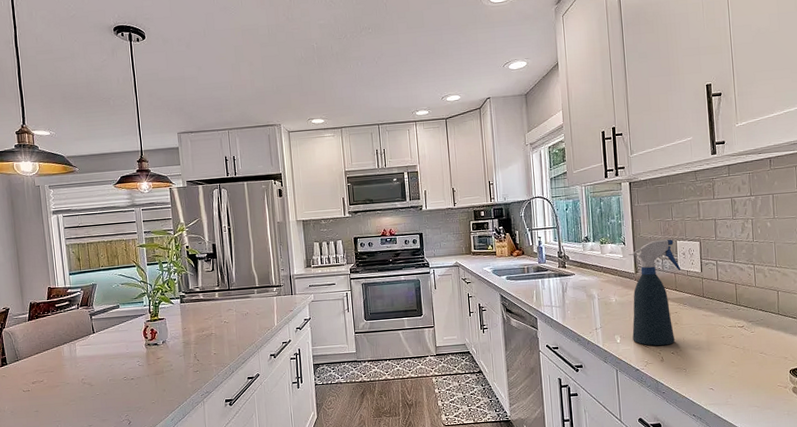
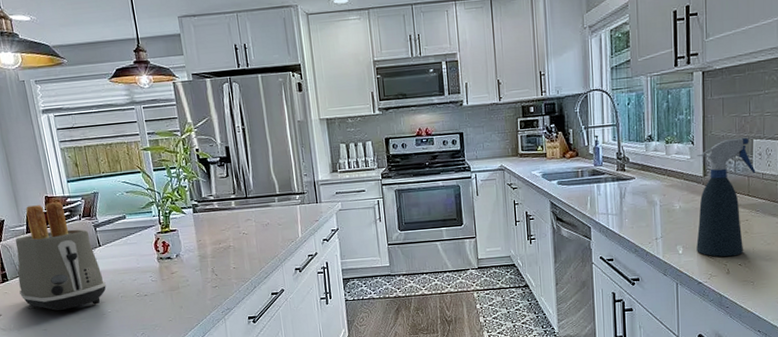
toaster: none [16,292,97,393] -> present [15,202,107,311]

